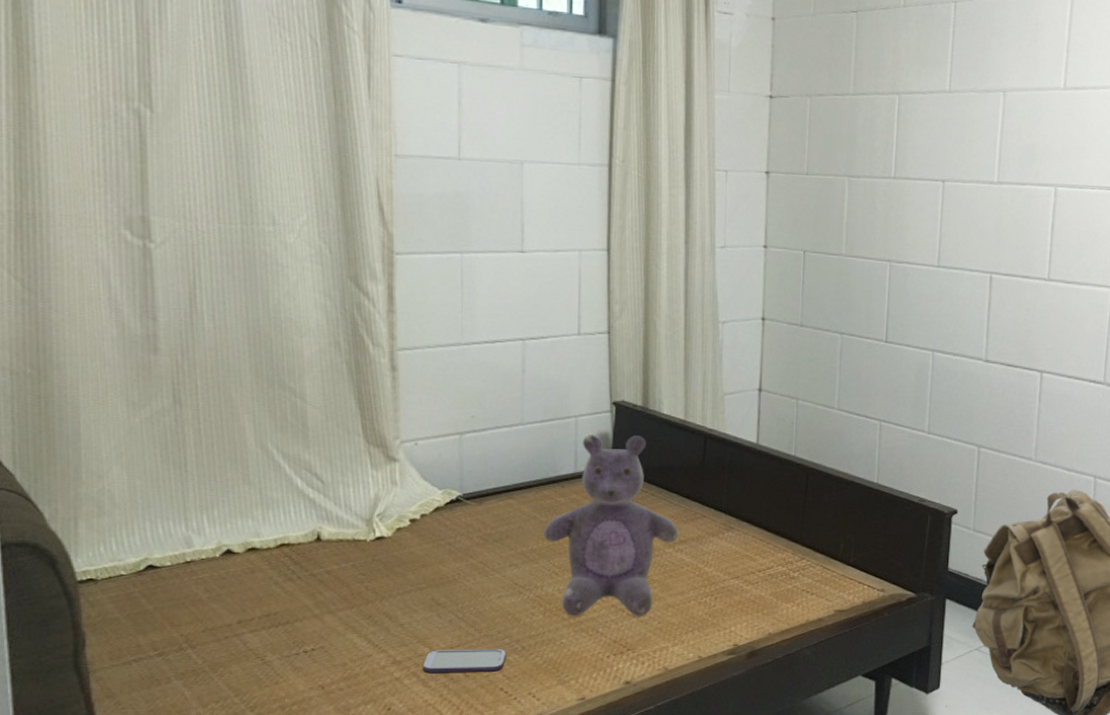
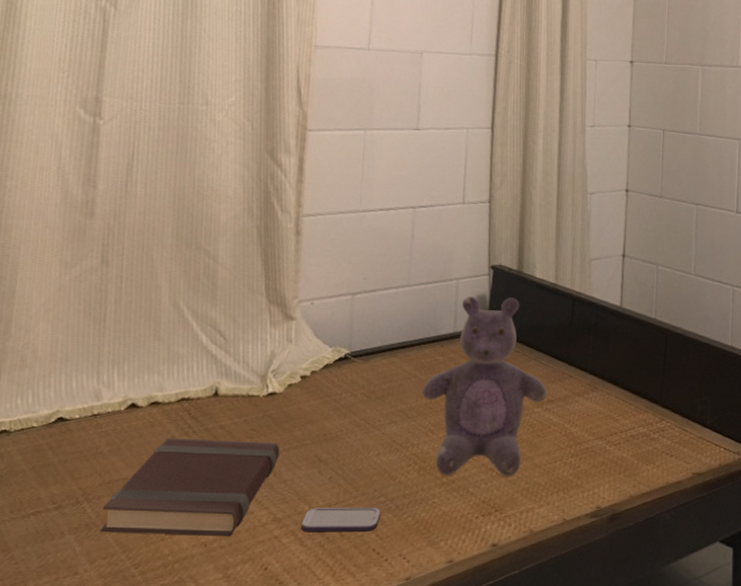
book: none [209,584,394,679] -> present [100,438,280,536]

